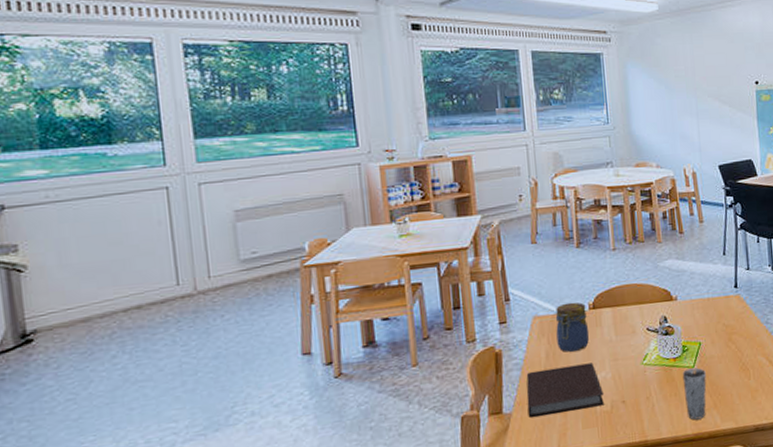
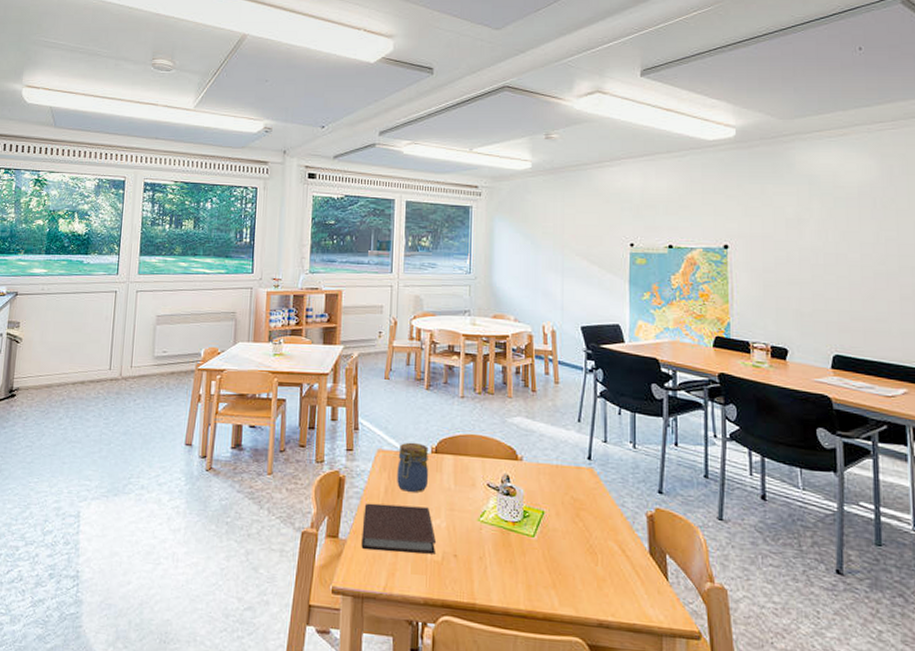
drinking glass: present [682,367,707,420] -> none [520,537,547,596]

